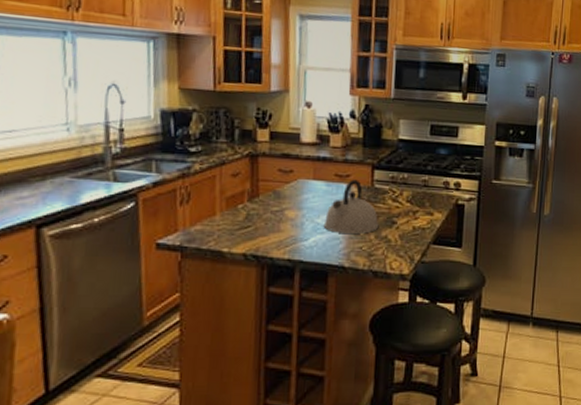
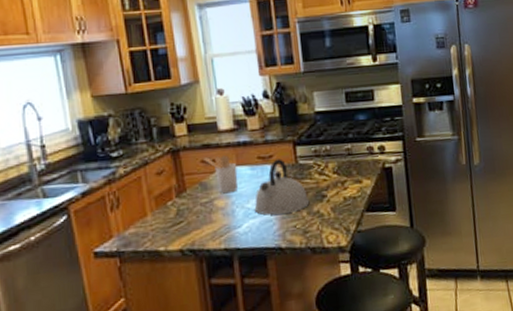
utensil holder: none [281,167,313,206] -> present [204,155,239,194]

